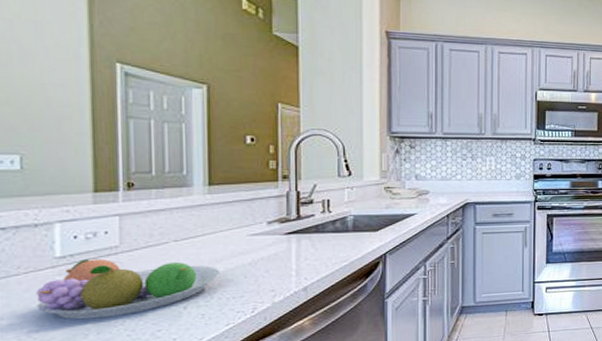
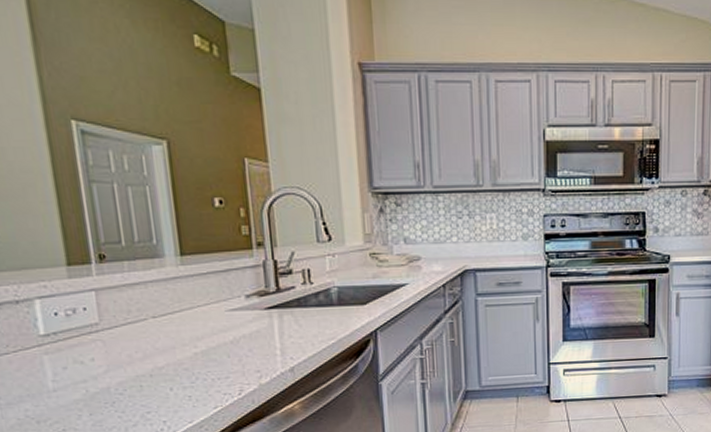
fruit bowl: present [36,259,221,320] -> none [27,337,203,400]

